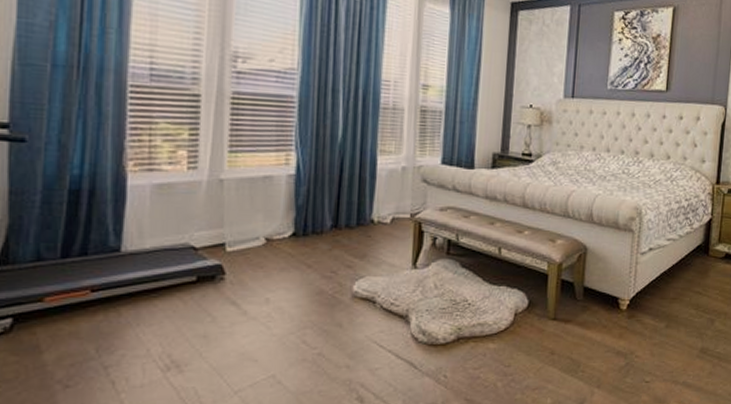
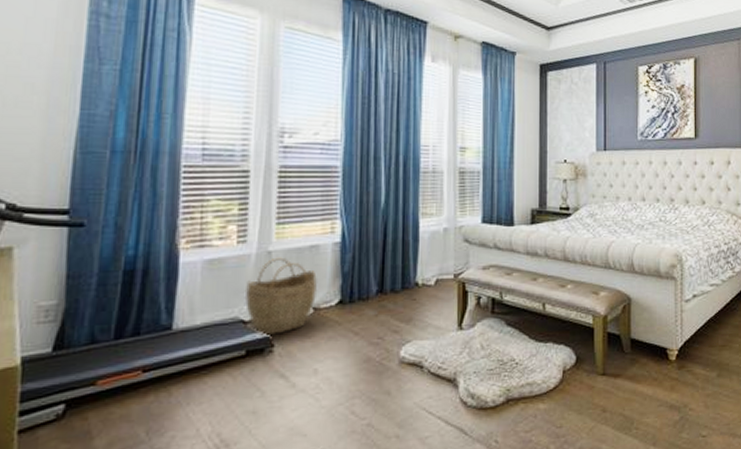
woven basket: none [195,186,272,264] -> present [244,257,318,336]

